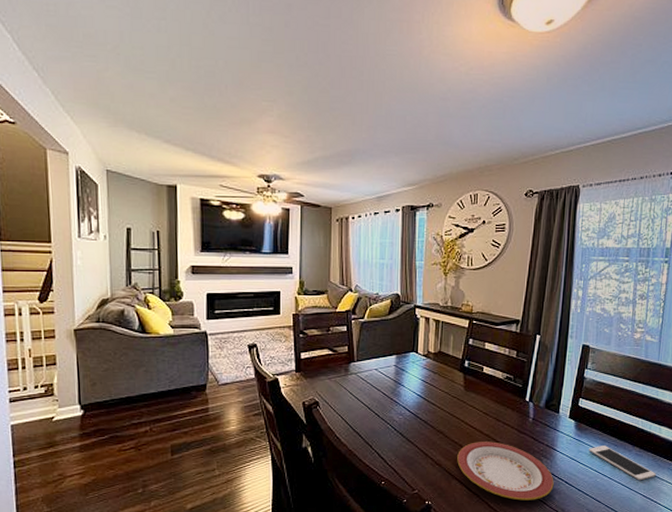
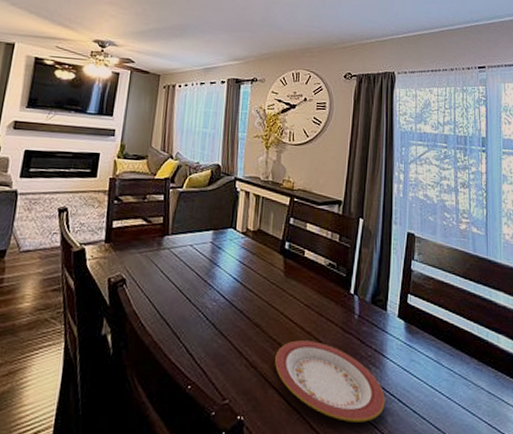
cell phone: present [589,446,656,481] -> none [422,354,500,404]

